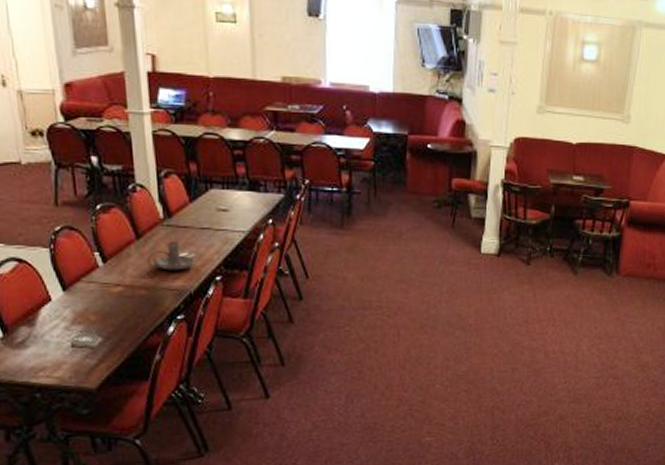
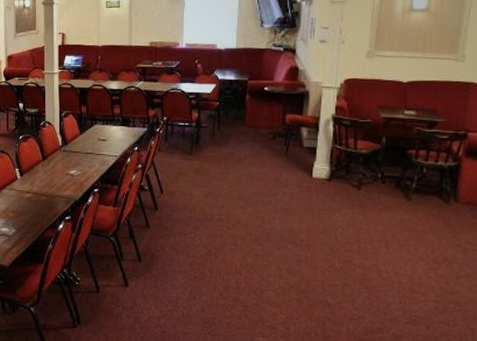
candle holder: present [146,241,195,271] -> none [48,162,80,183]

